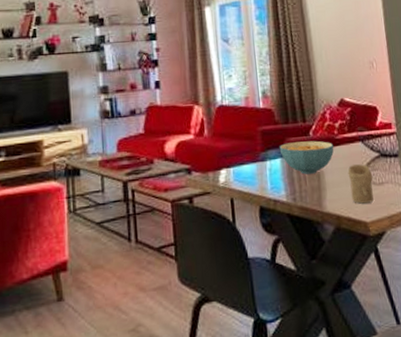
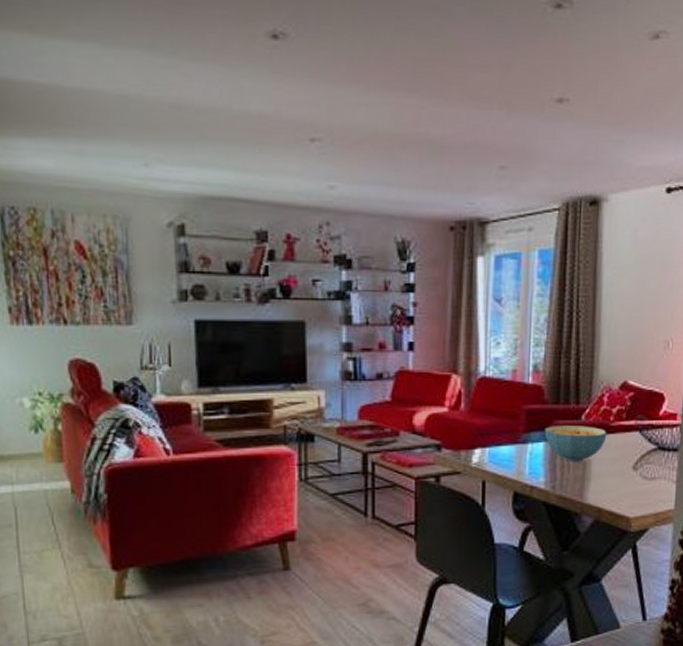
candle: present [348,164,374,204] -> none [617,456,645,498]

